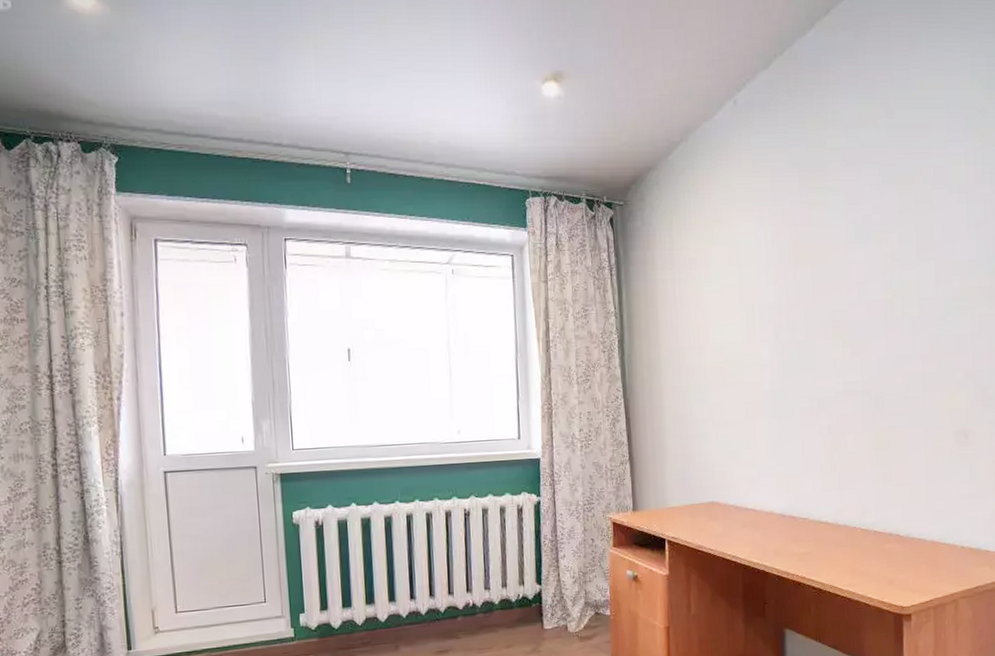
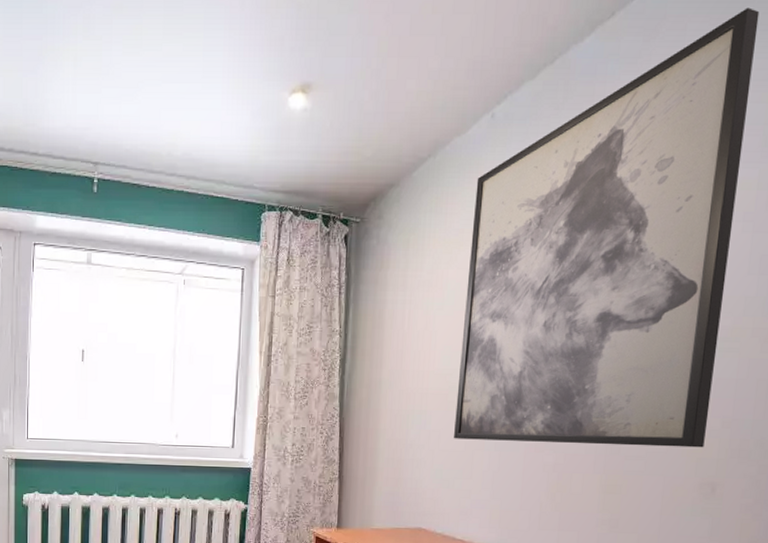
wall art: none [727,8,954,410] -> present [454,7,760,448]

